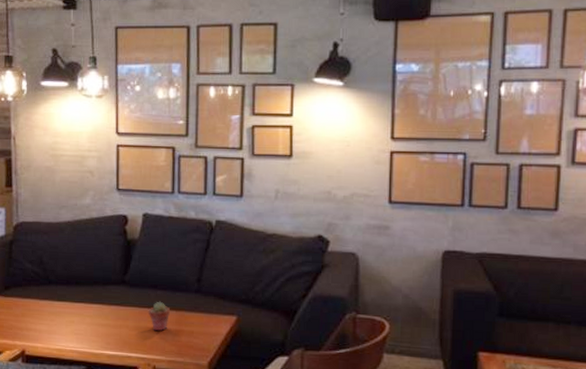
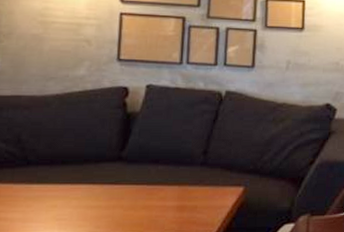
potted succulent: present [149,301,170,332] -> none [147,176,172,209]

